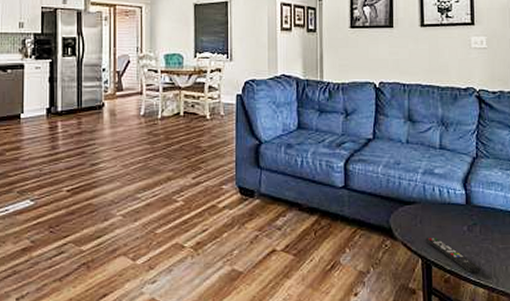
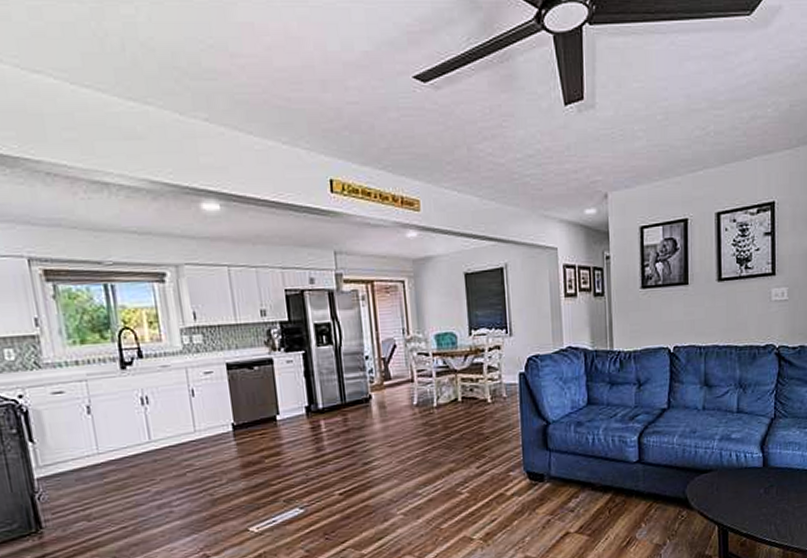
remote control: present [425,237,481,273] -> none [722,503,776,534]

